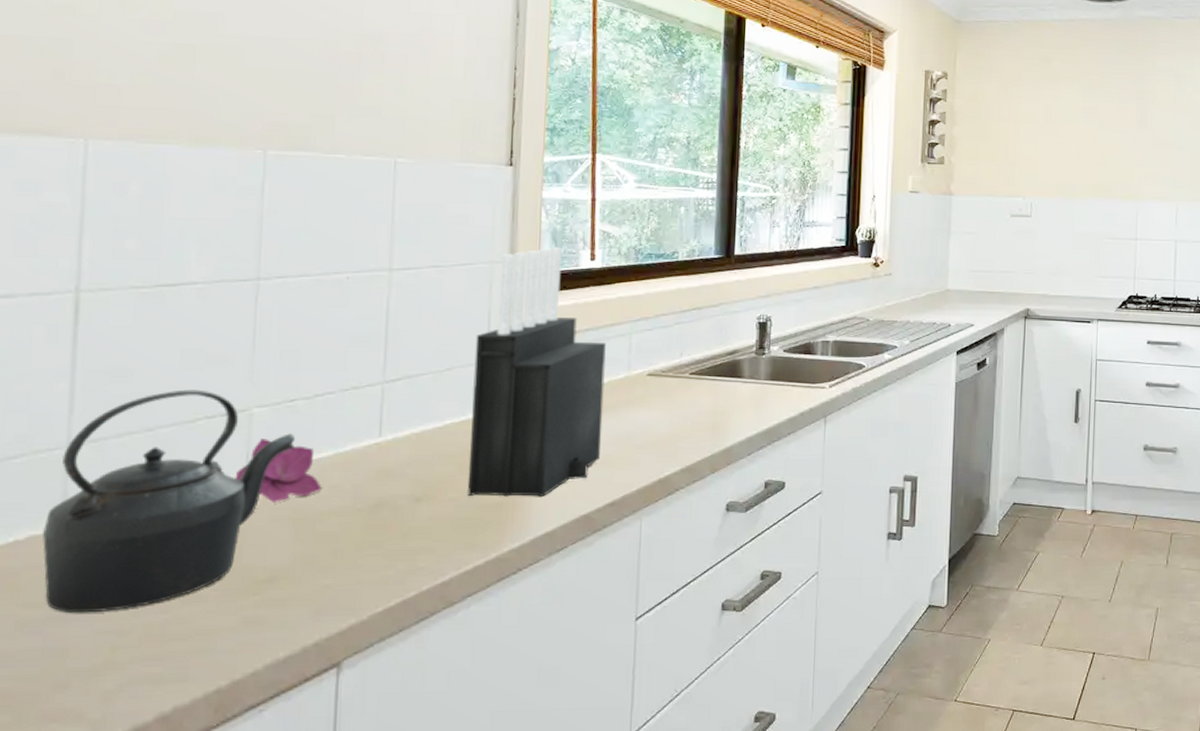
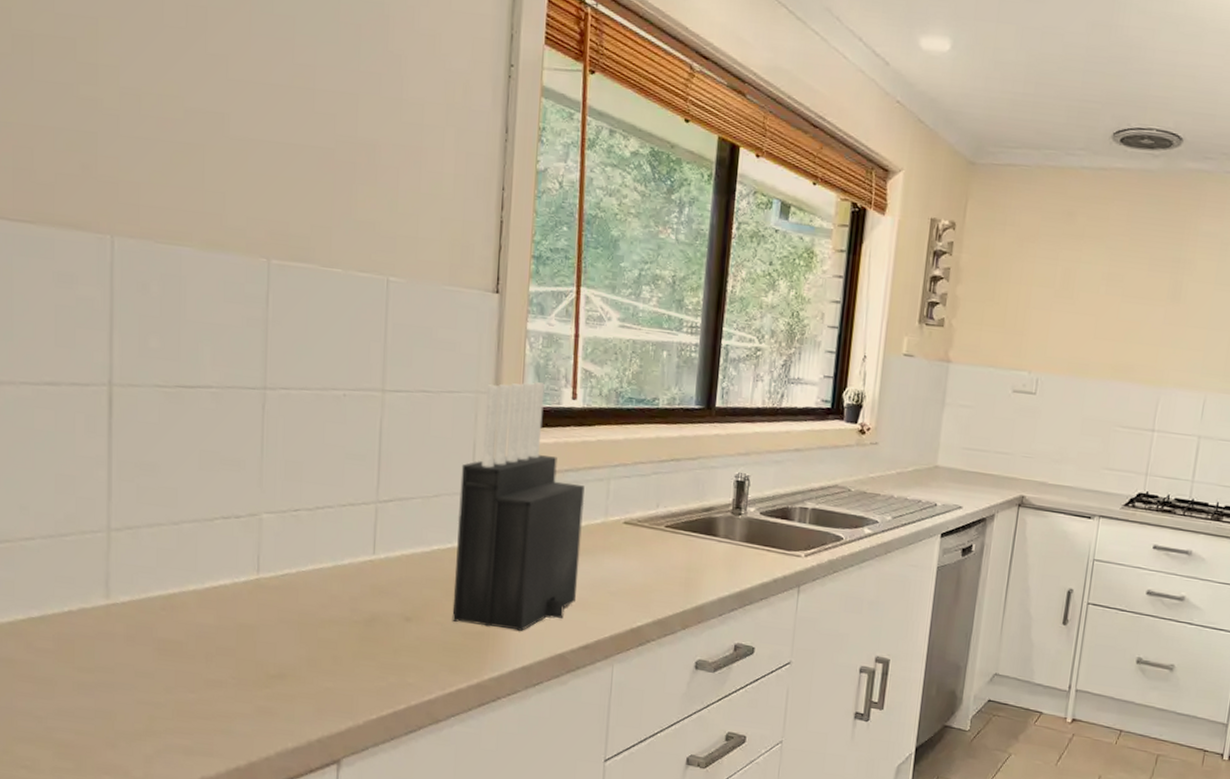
kettle: present [42,389,295,613] -> none [90,488,299,685]
flower: present [235,439,322,502] -> none [248,543,323,605]

